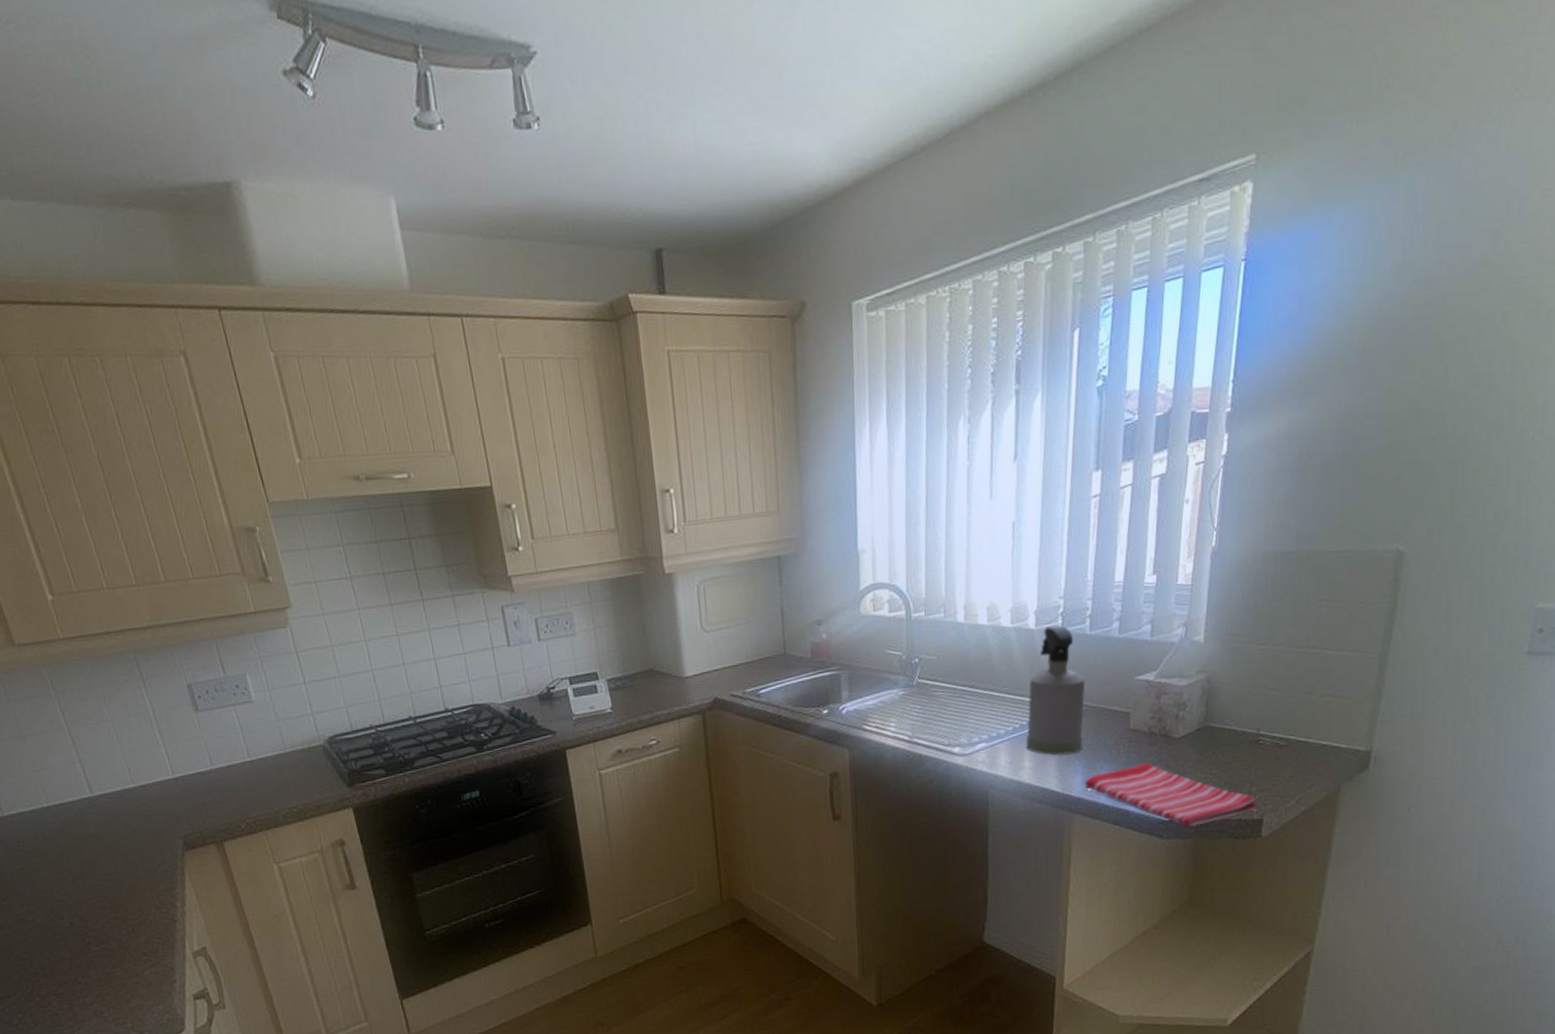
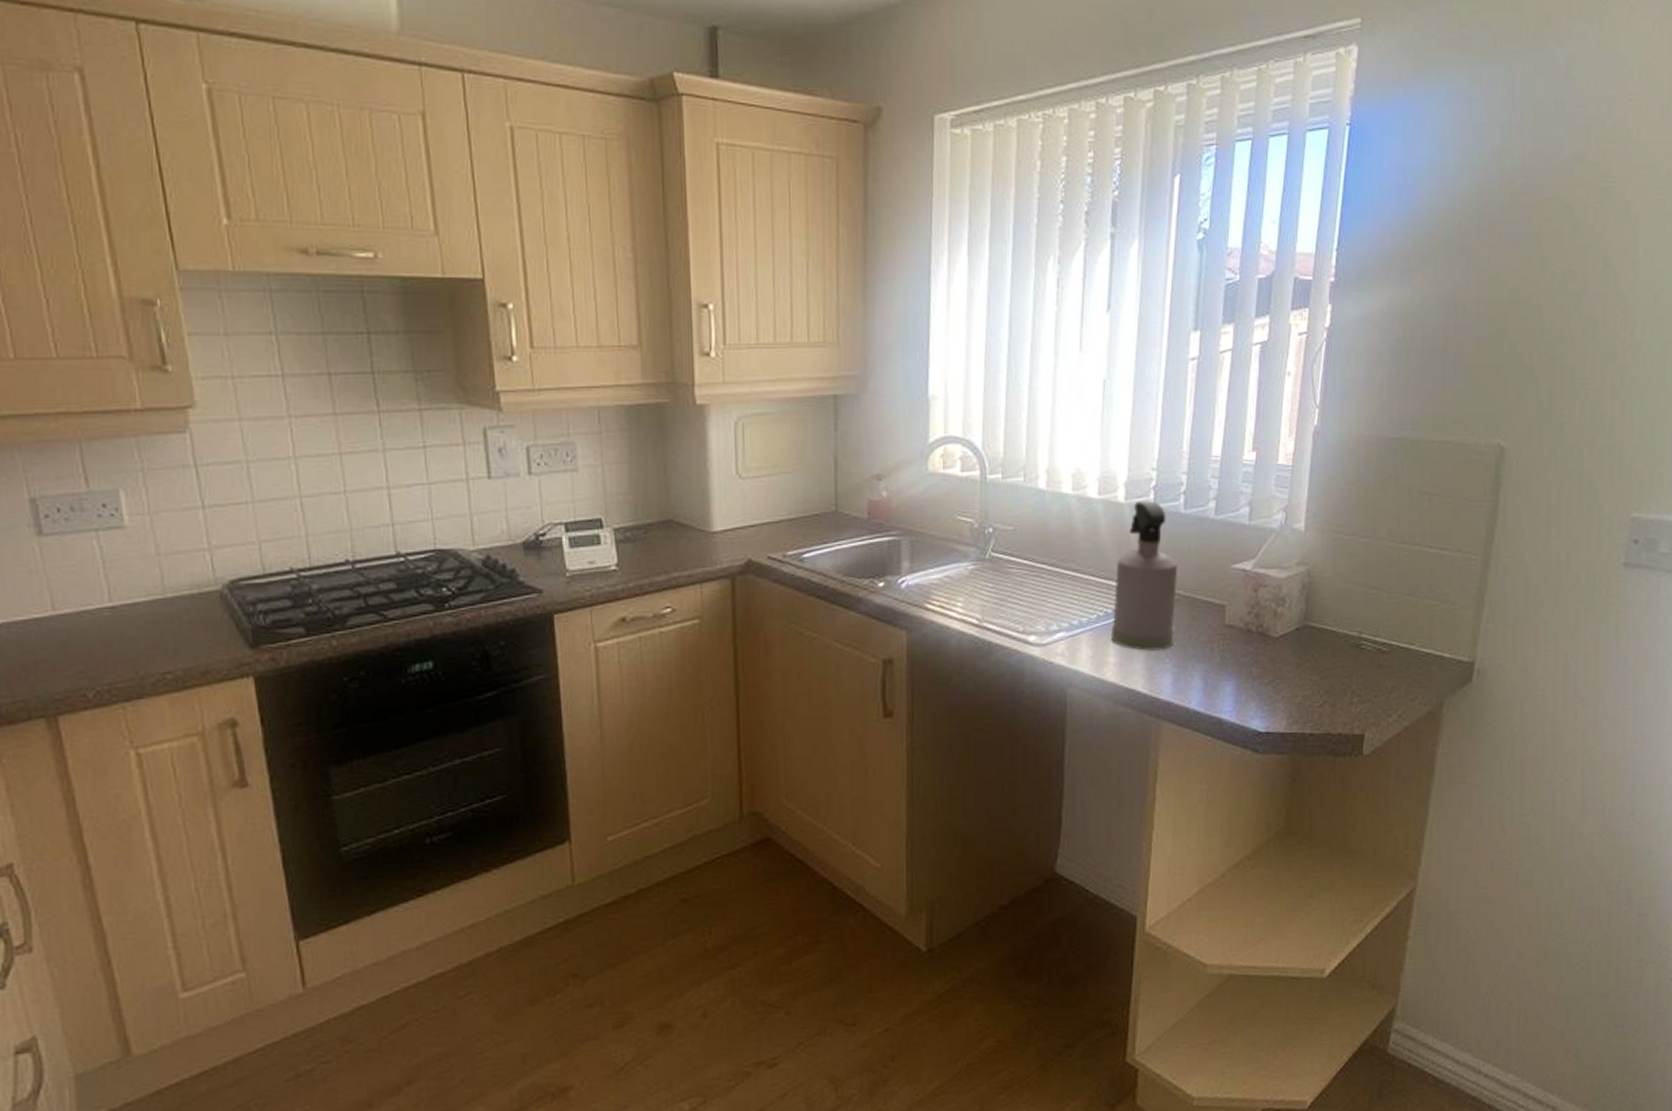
dish towel: present [1084,761,1258,827] -> none [1174,663,1359,741]

